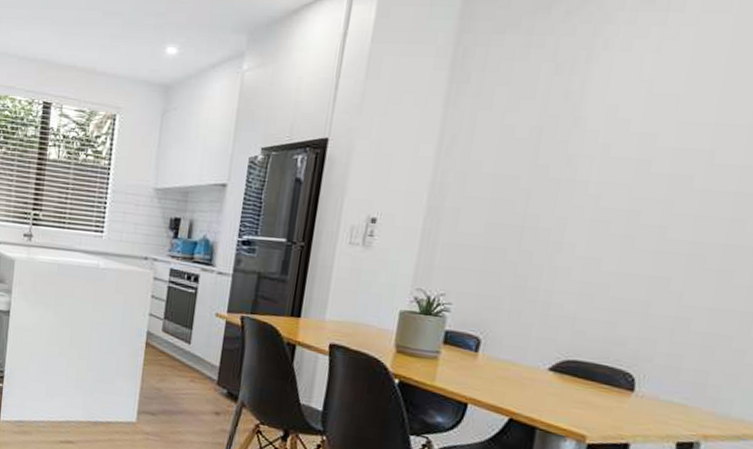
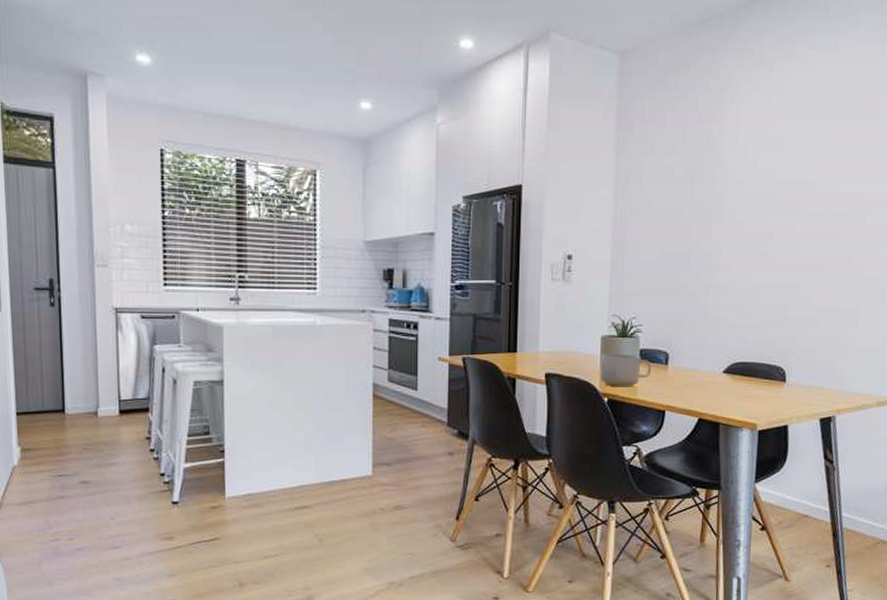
cup: none [392,330,458,372] -> present [600,353,652,387]

